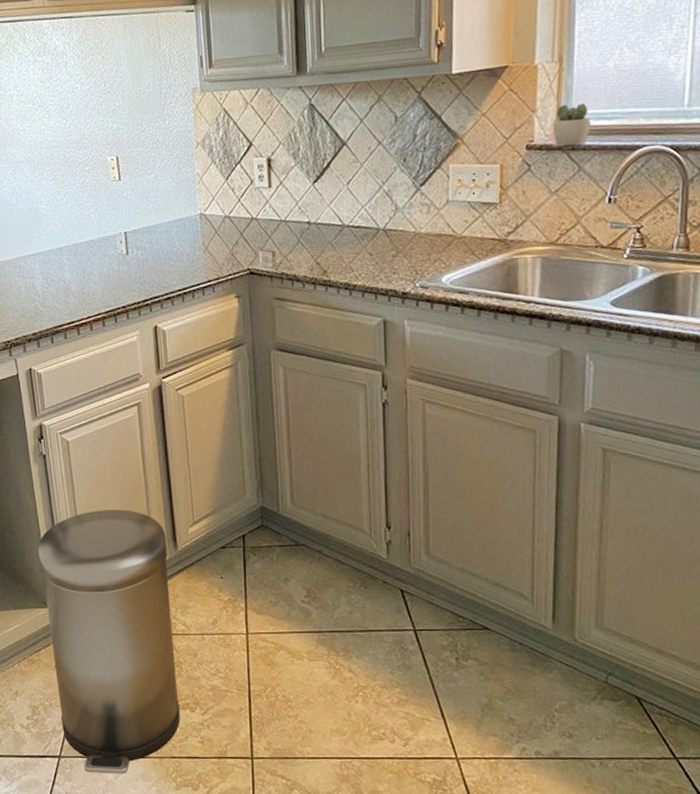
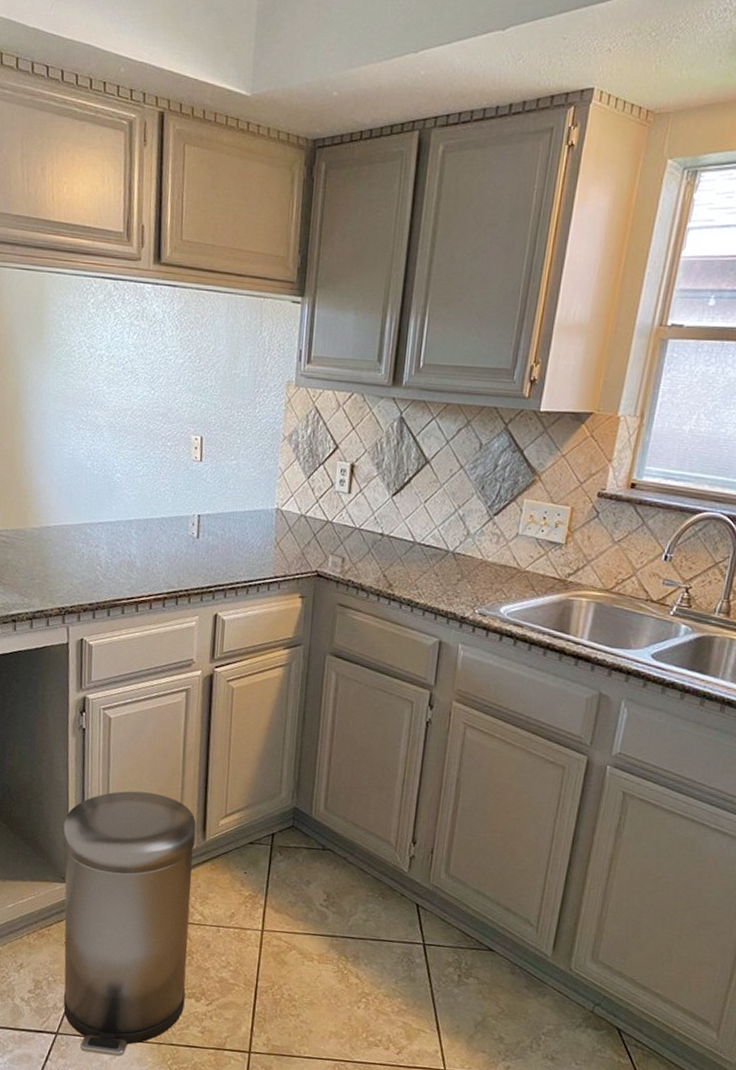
succulent plant: present [552,103,591,146] -> none [624,459,661,500]

